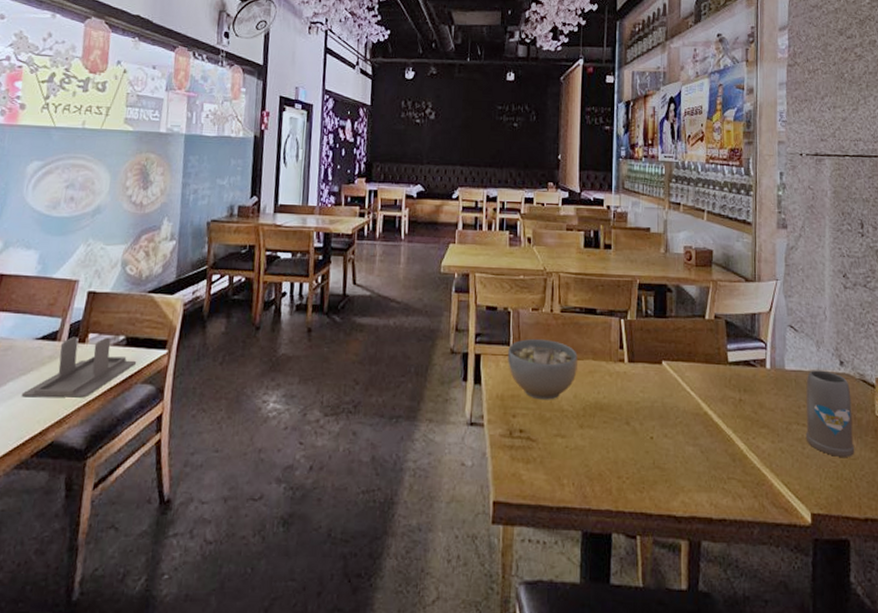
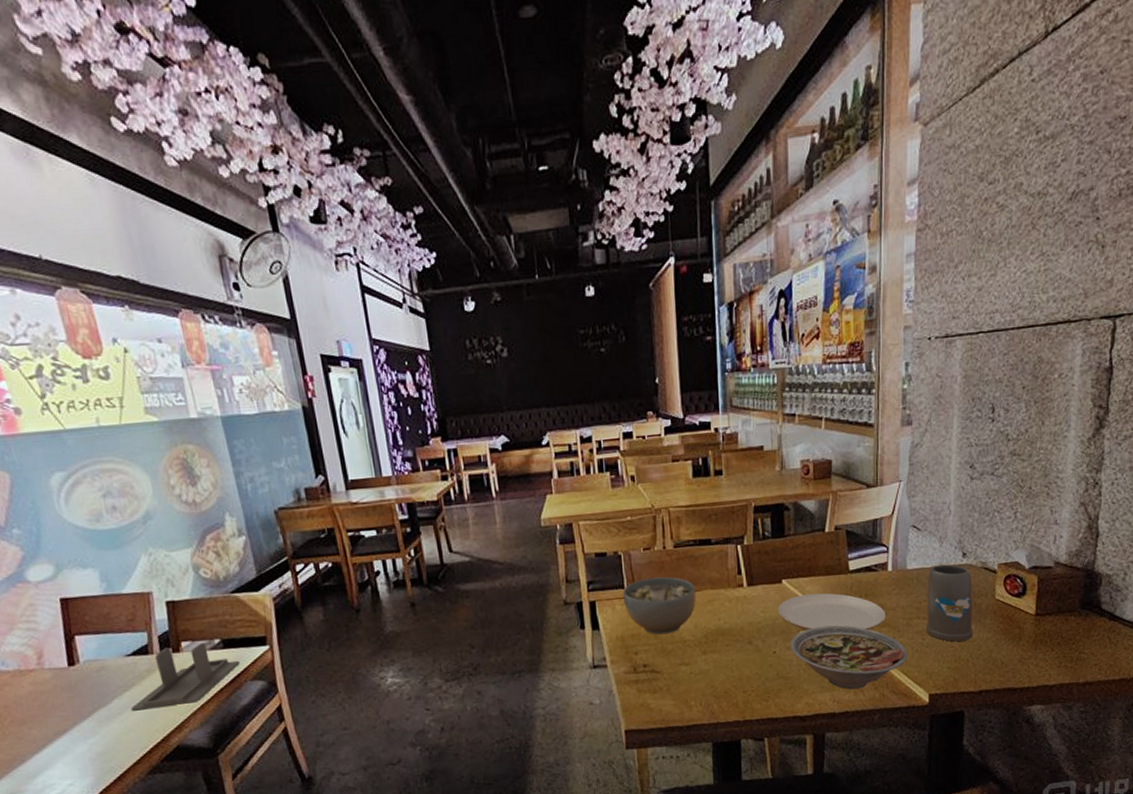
plate: none [657,379,764,428] -> present [778,593,886,631]
soup bowl: none [668,416,789,494] -> present [790,625,908,690]

